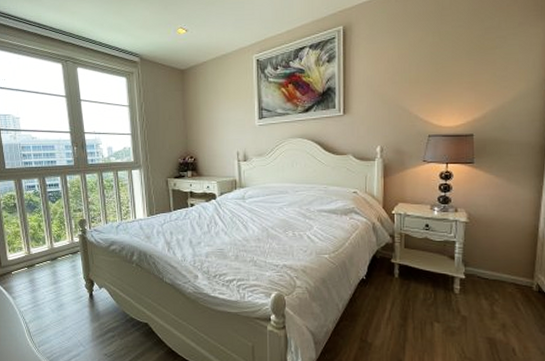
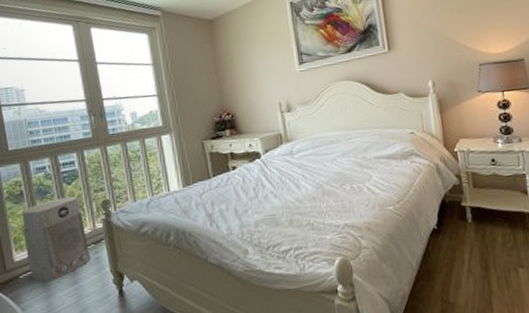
air purifier: none [15,213,69,279] -> present [22,196,92,282]

